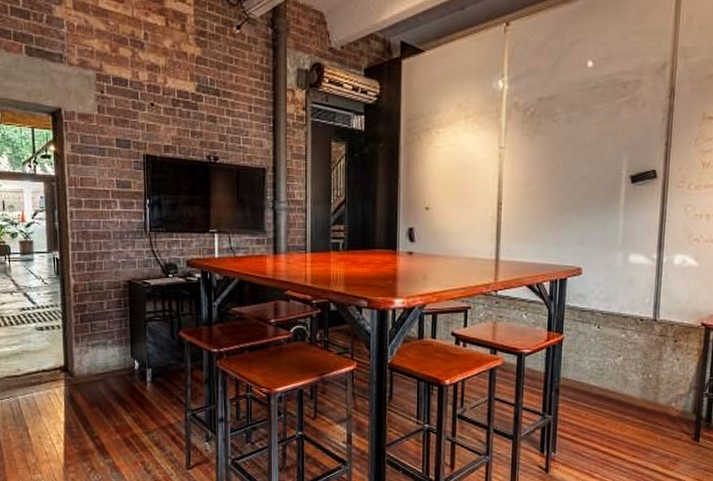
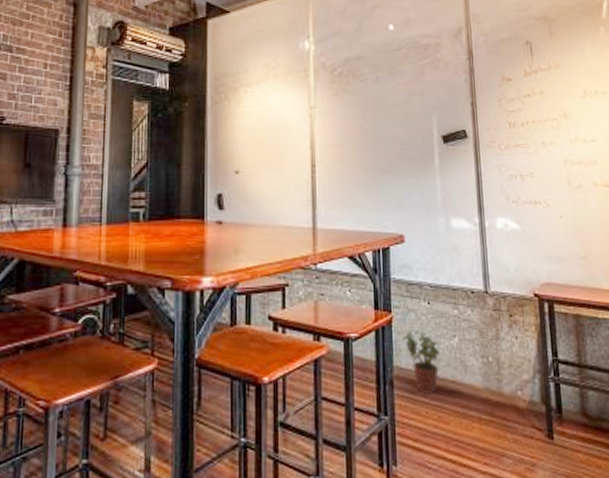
potted plant: none [570,350,604,402] -> present [401,331,439,396]

